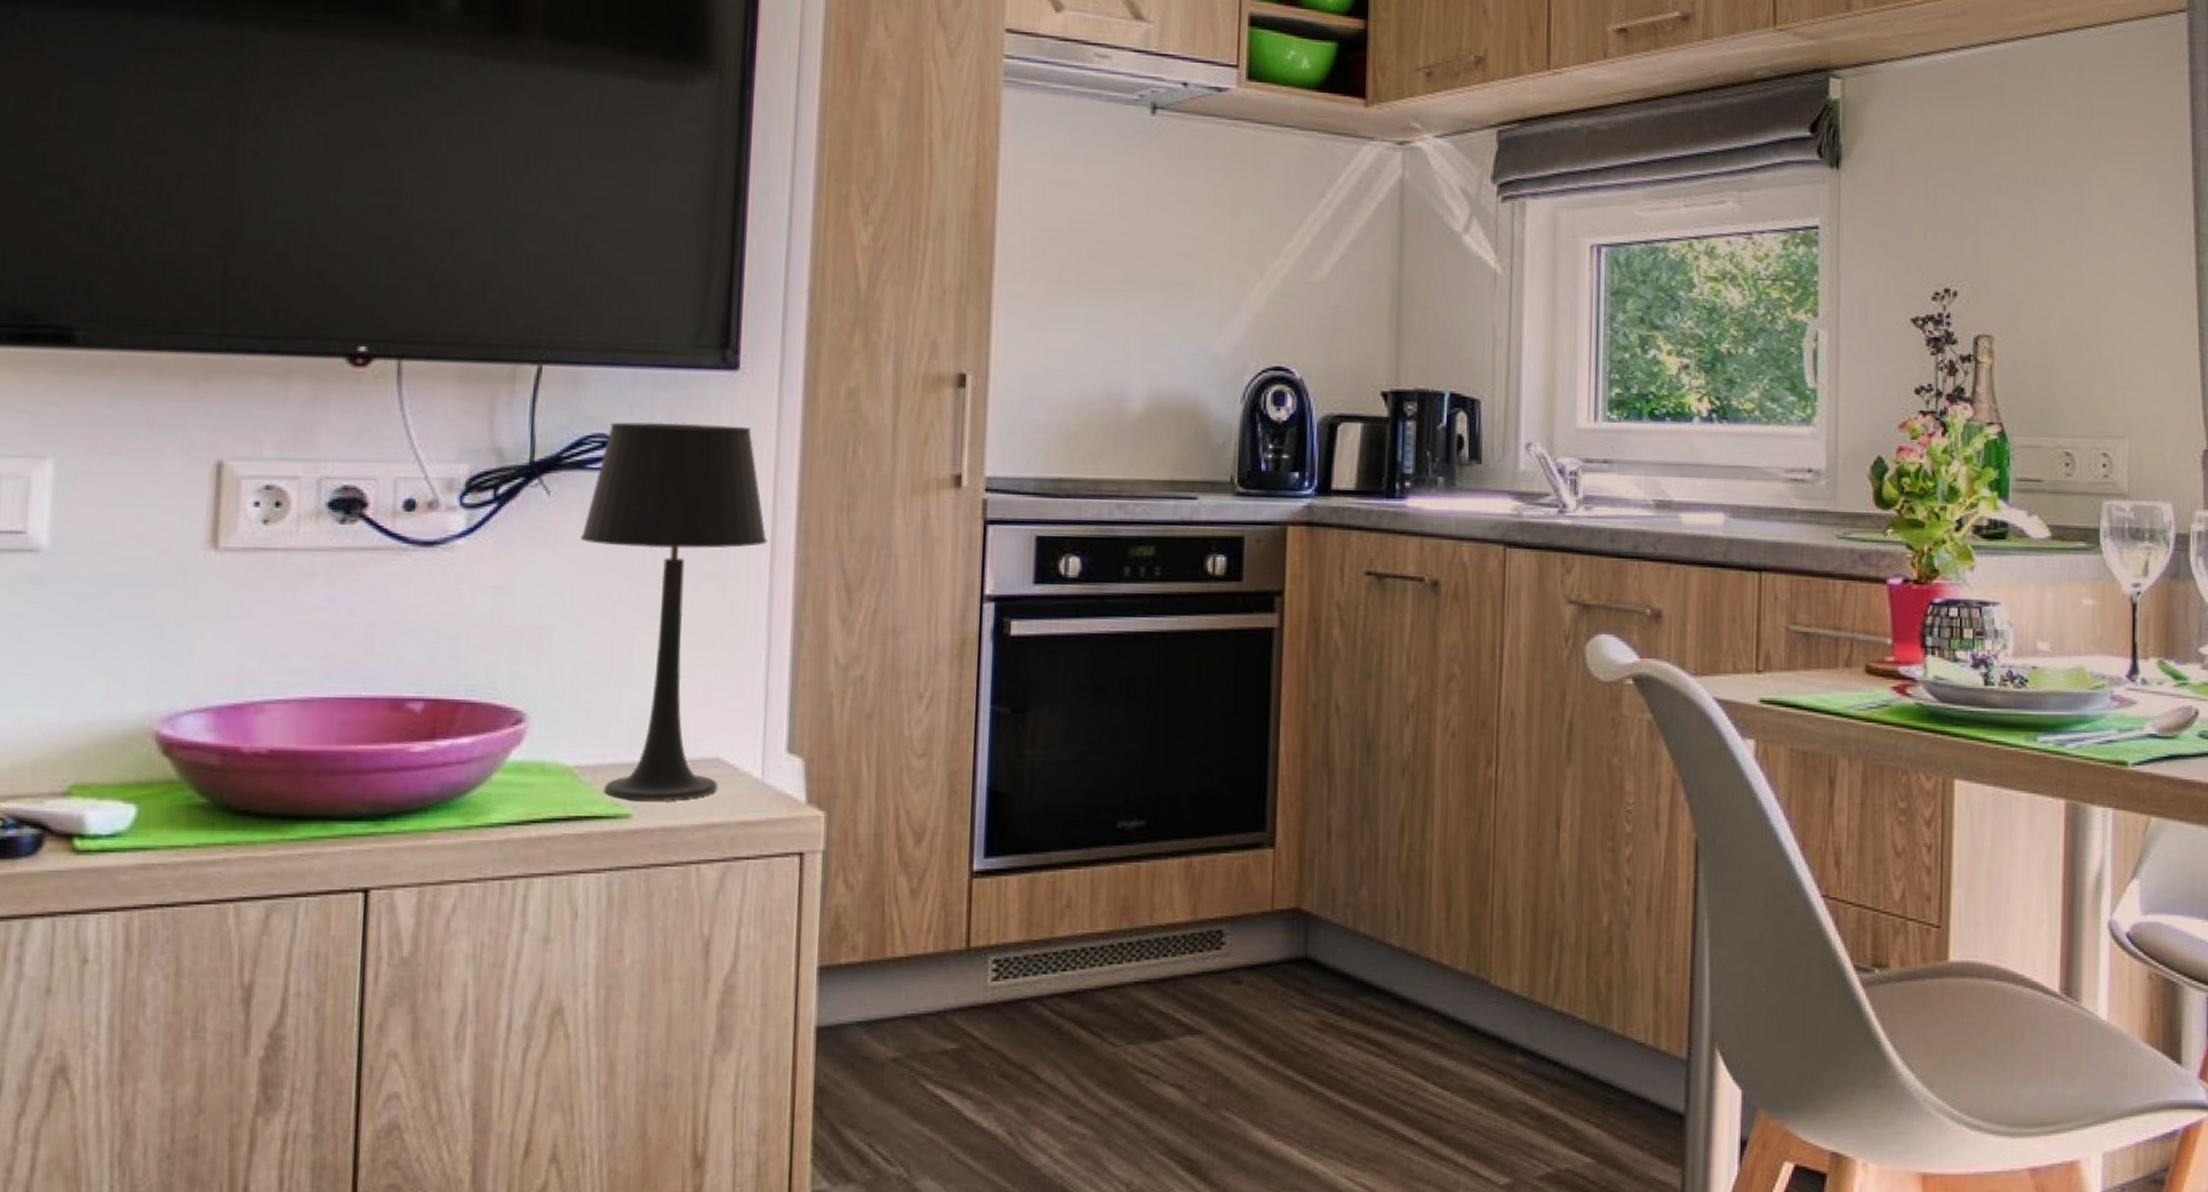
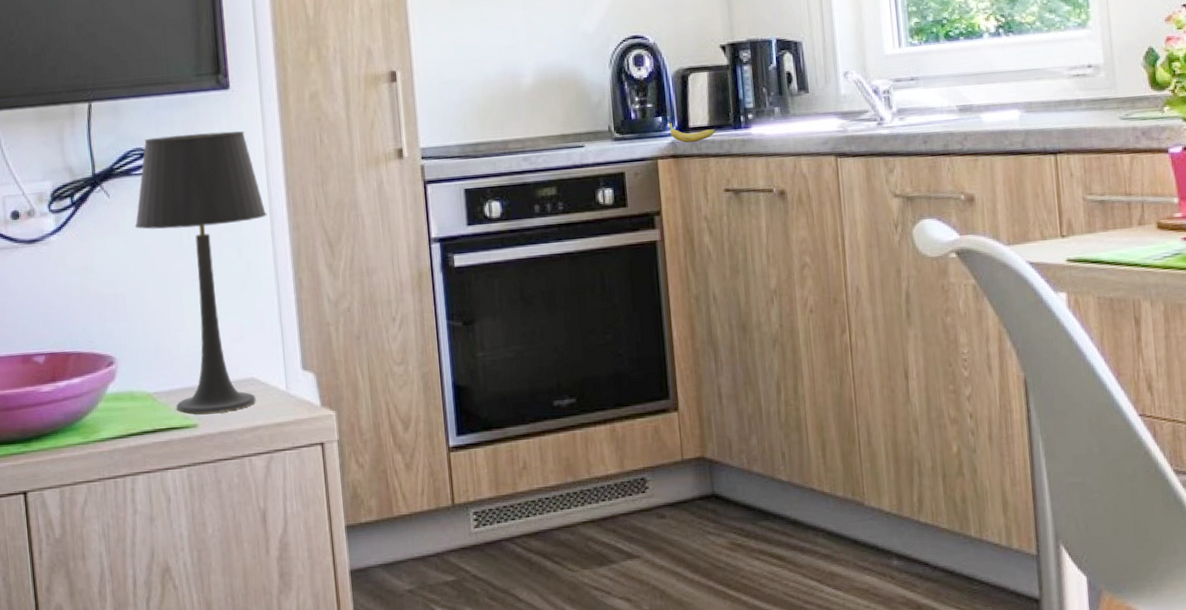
fruit: none [1306,479,1364,509] -> present [668,121,716,143]

